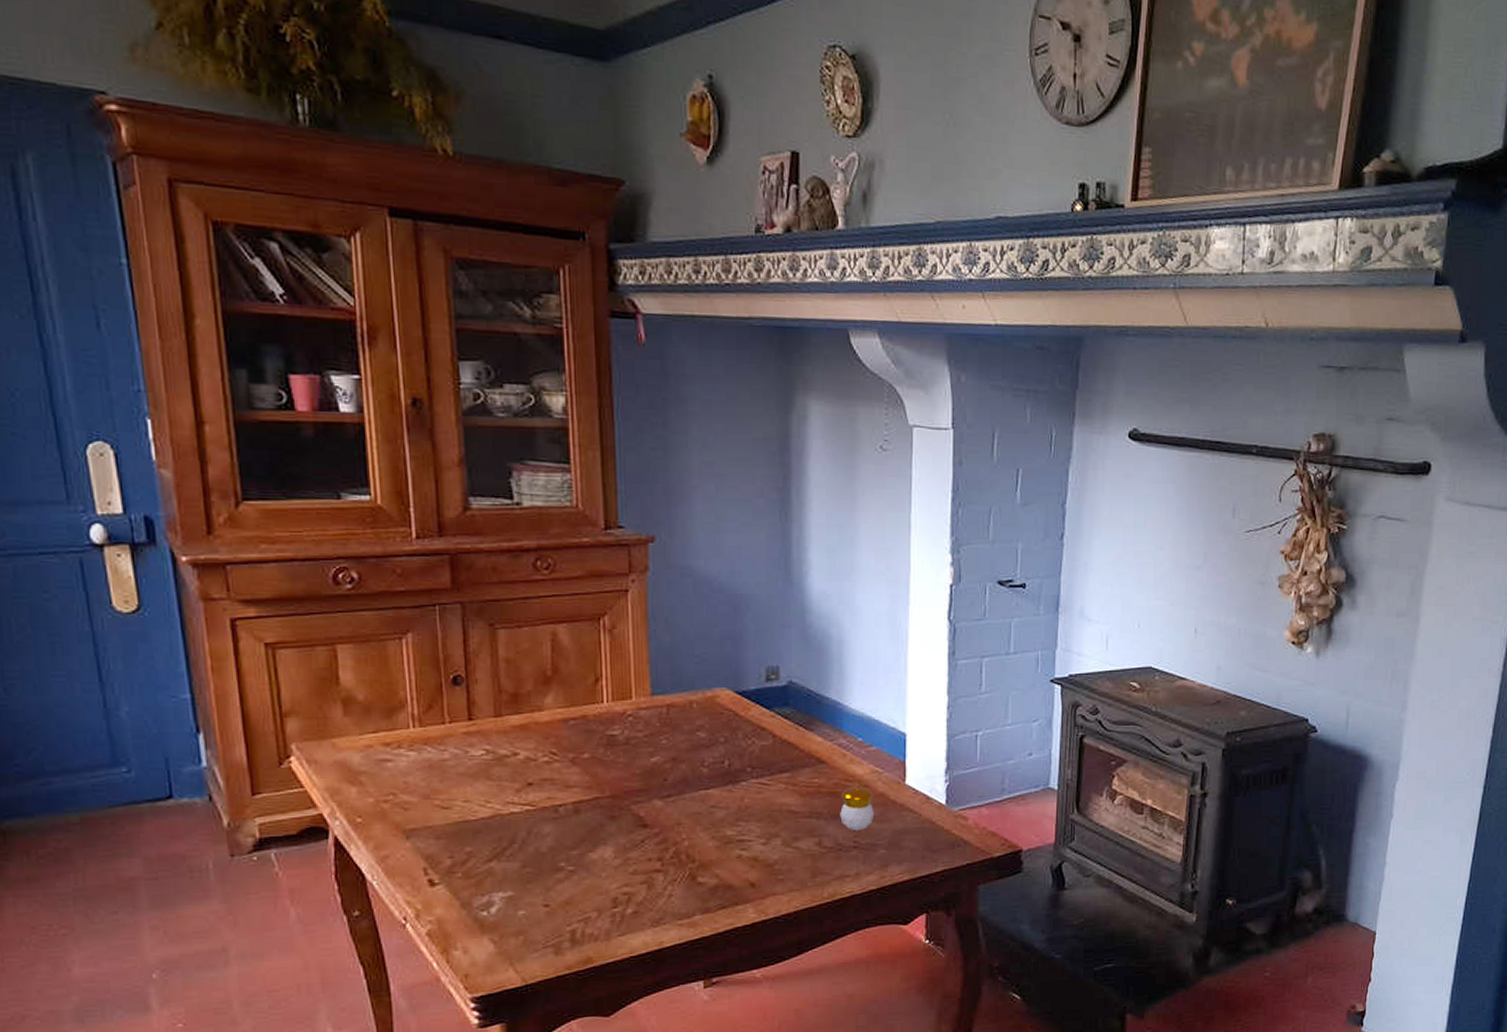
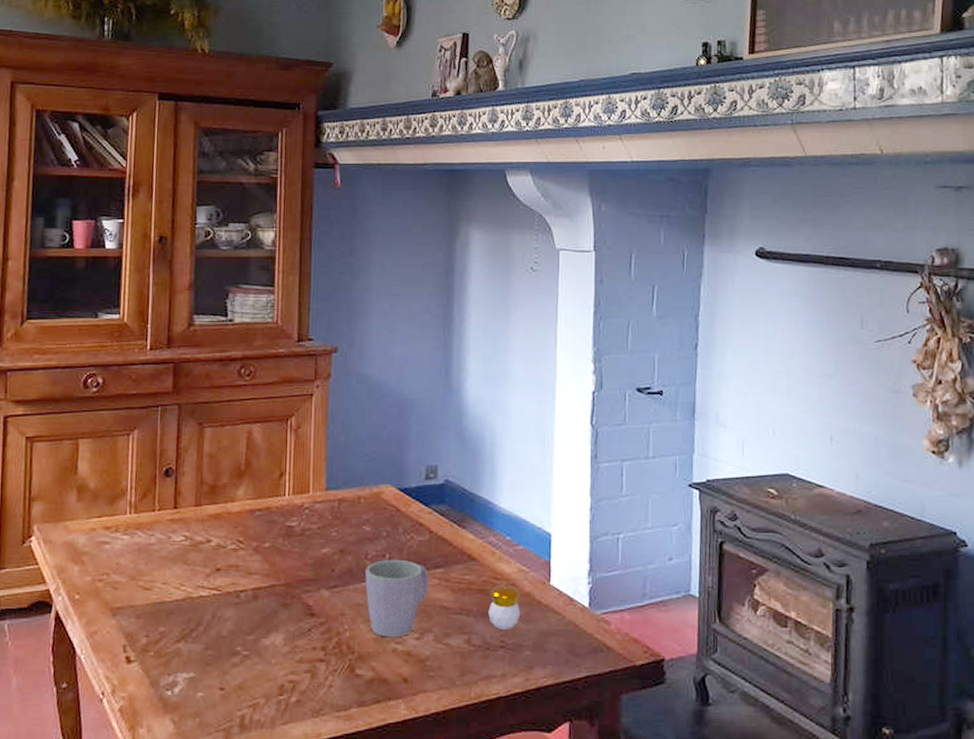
mug: none [702,765,775,845] -> present [365,559,430,638]

